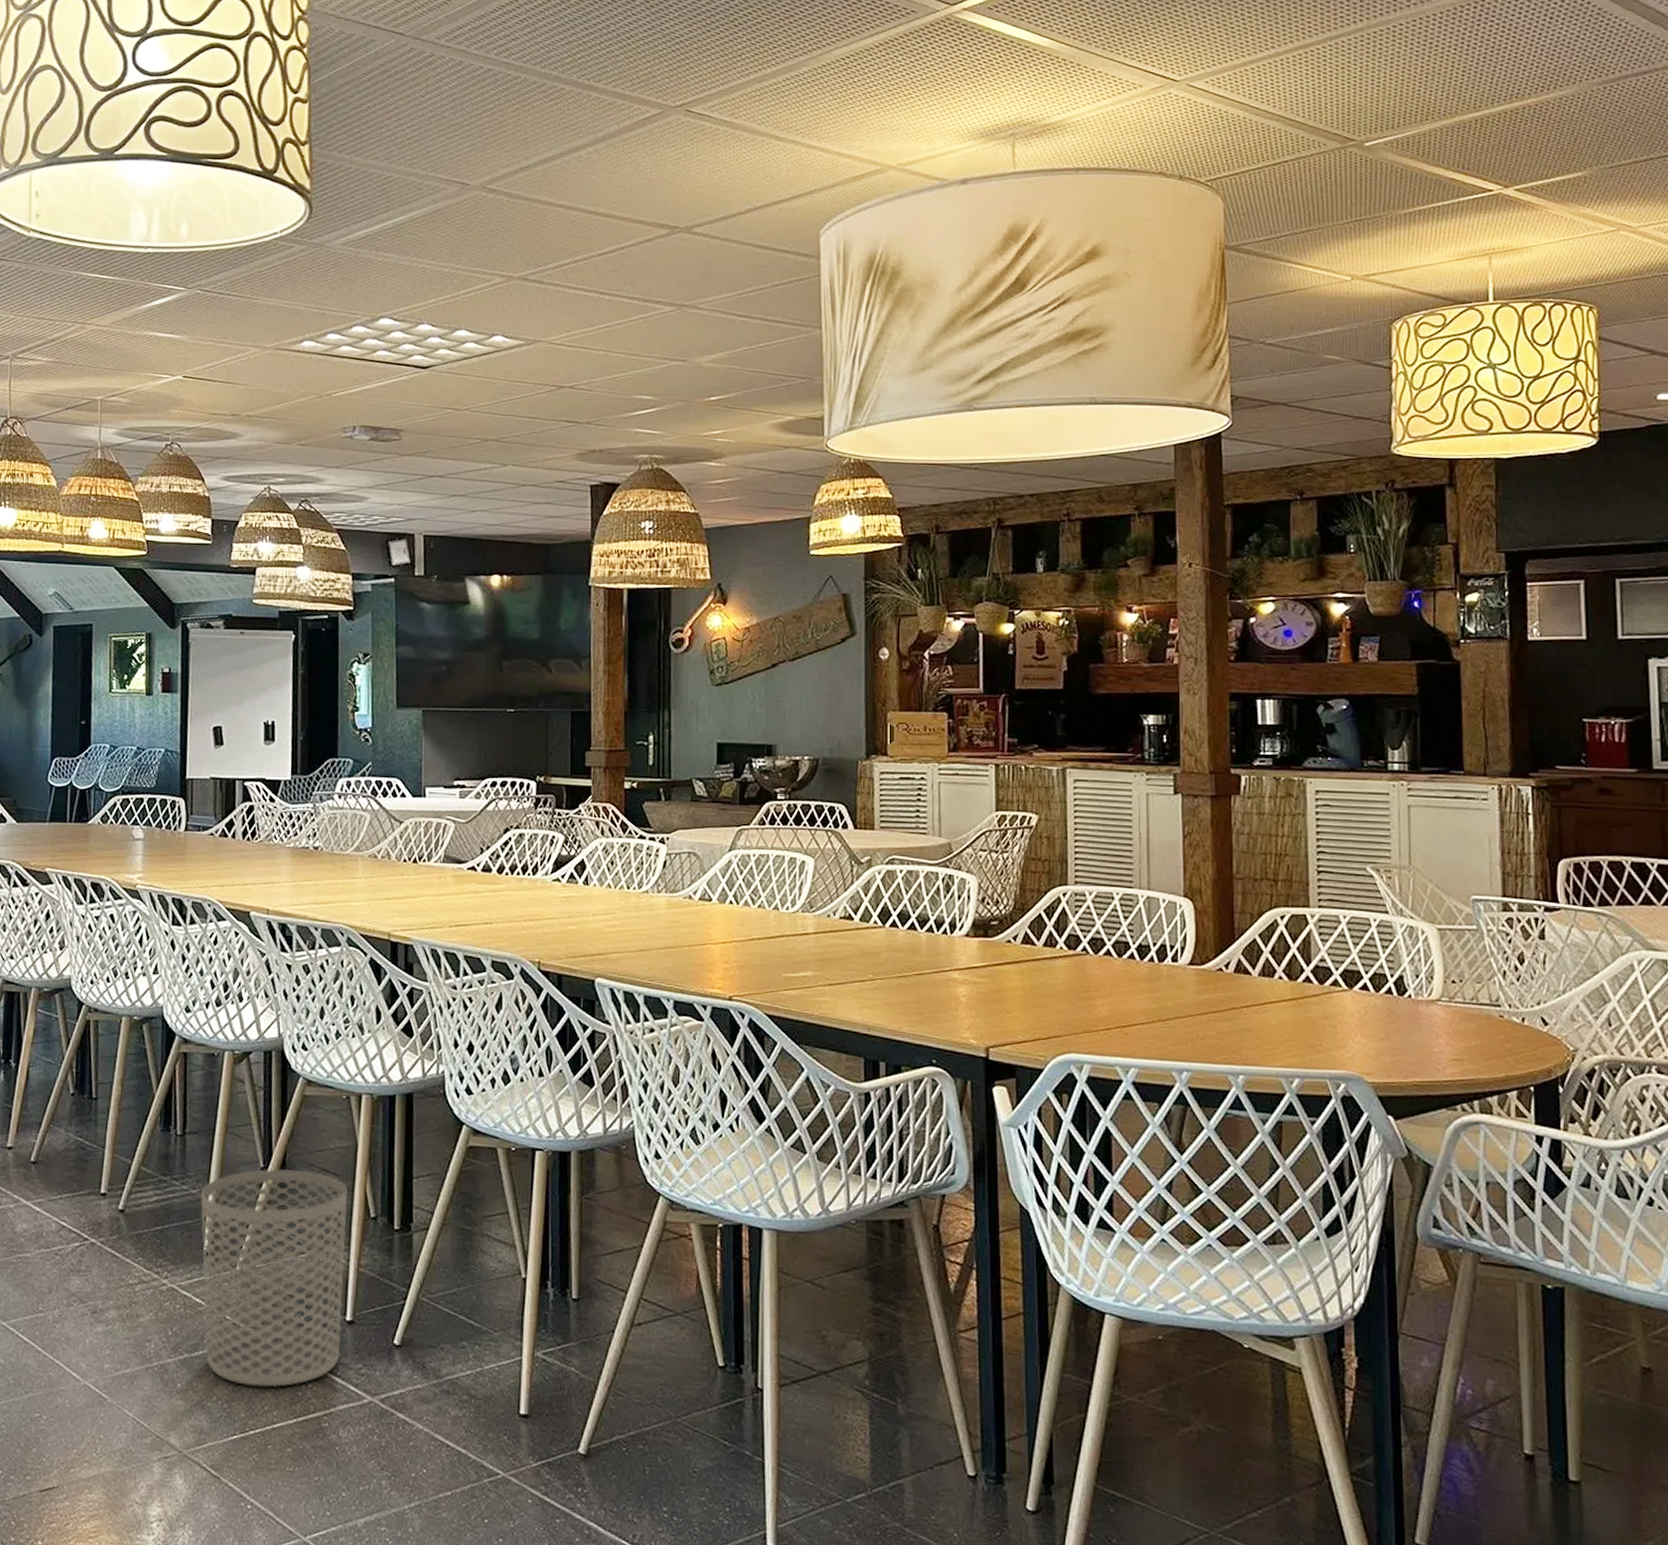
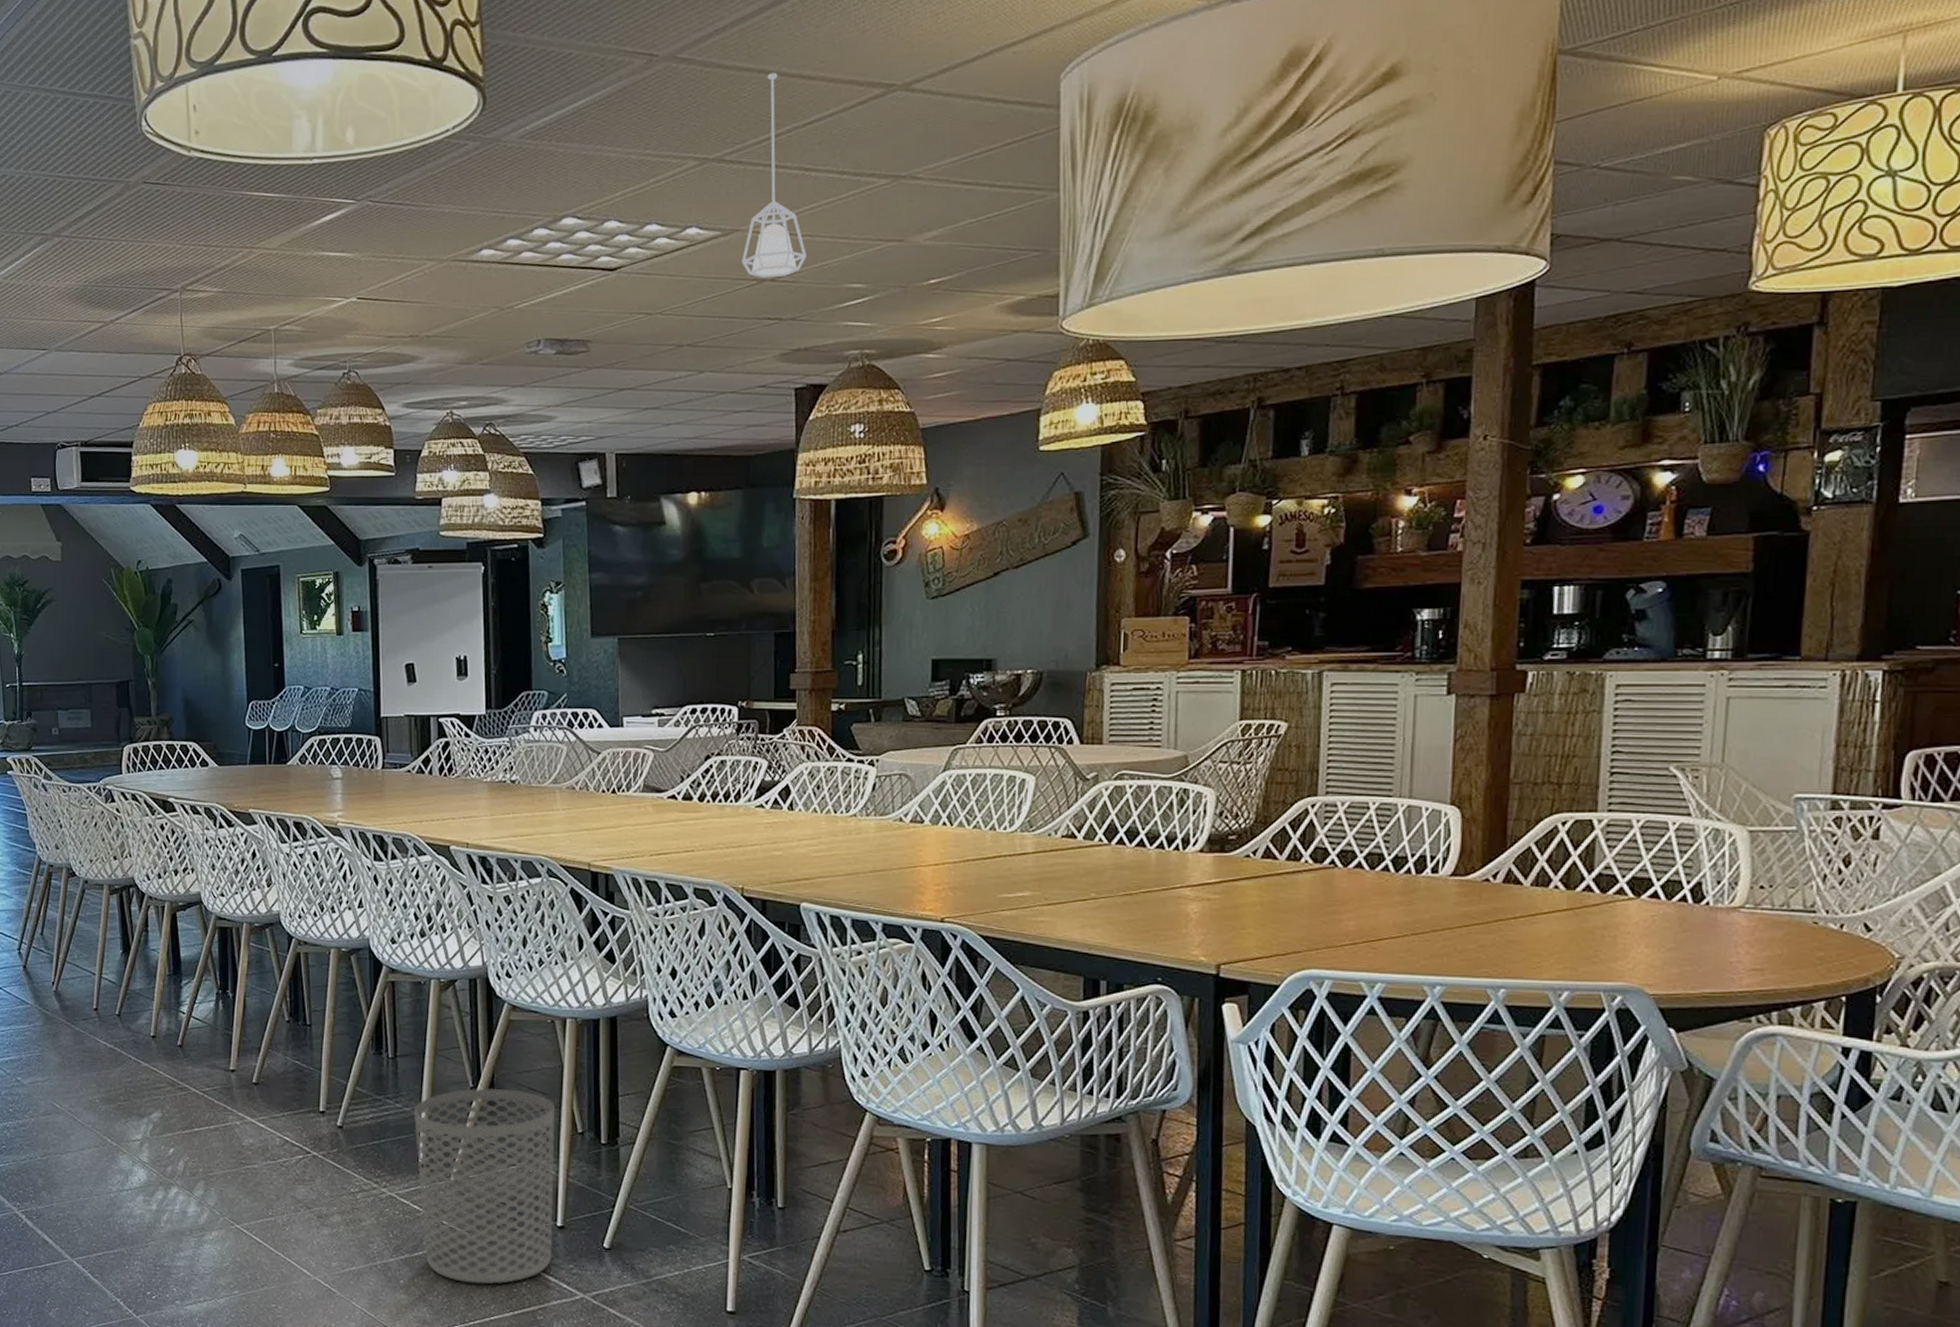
pendant lamp: none [542,208,601,385] -> present [741,72,807,278]

